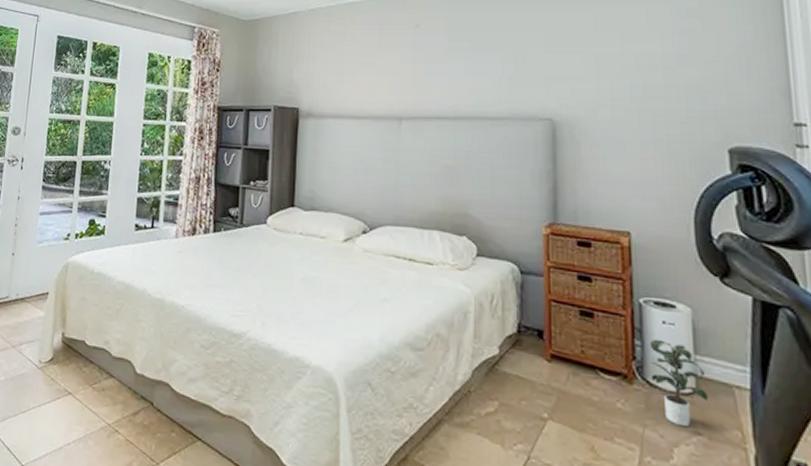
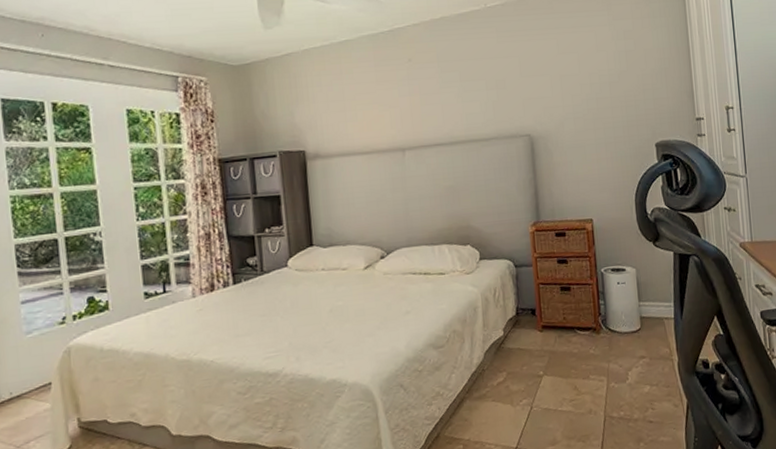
potted plant: present [649,339,709,427] -> none [609,296,649,356]

